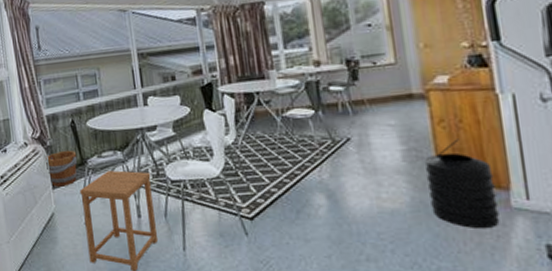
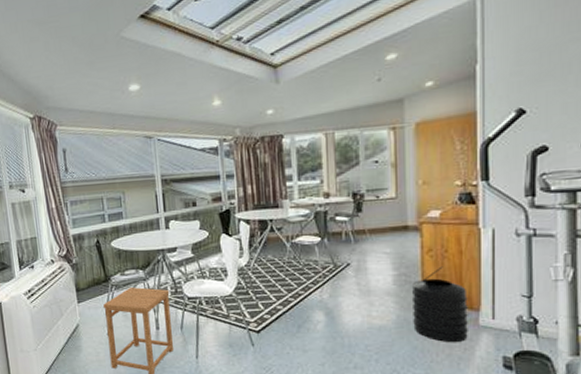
bucket: present [45,150,78,187] -> none [71,267,102,301]

